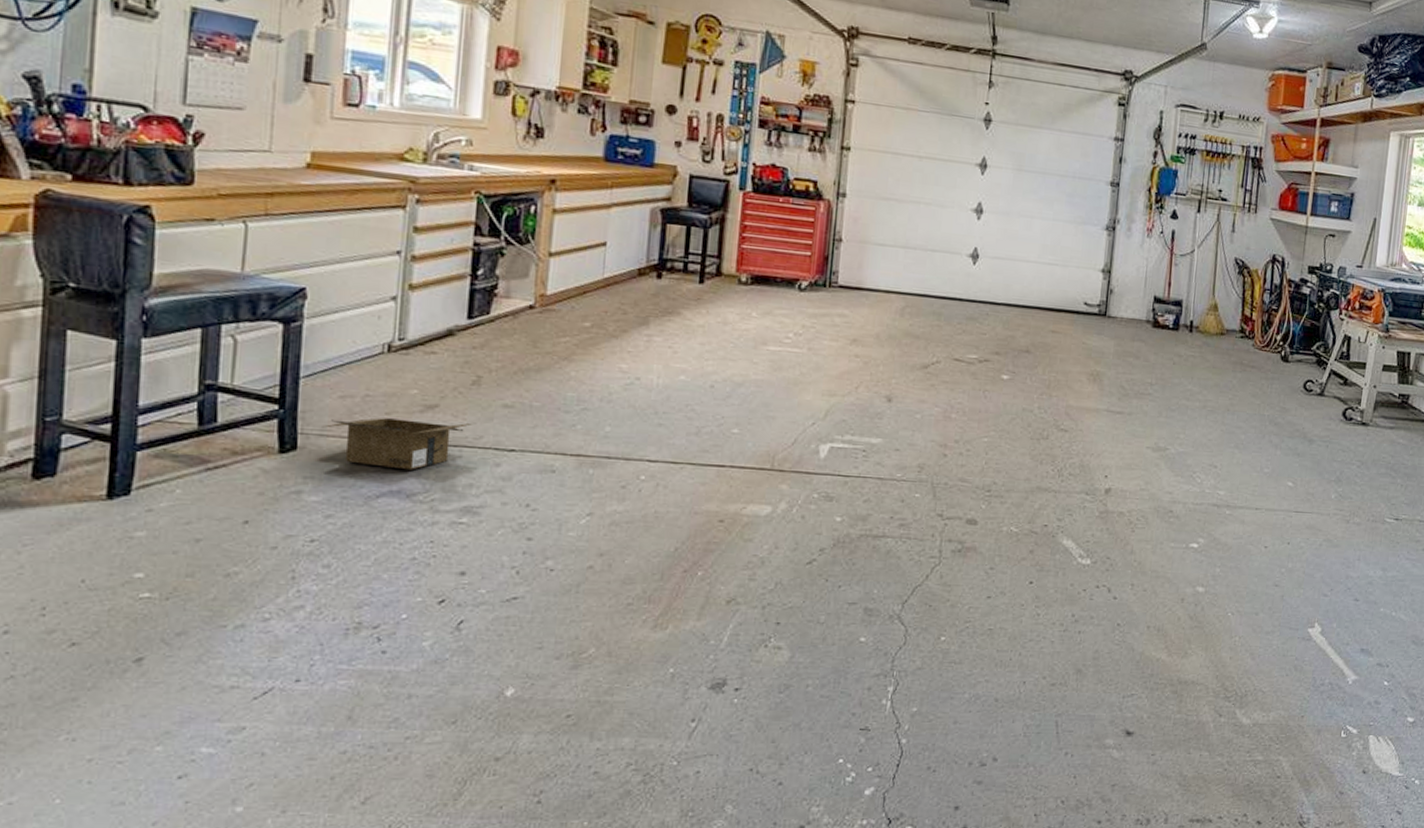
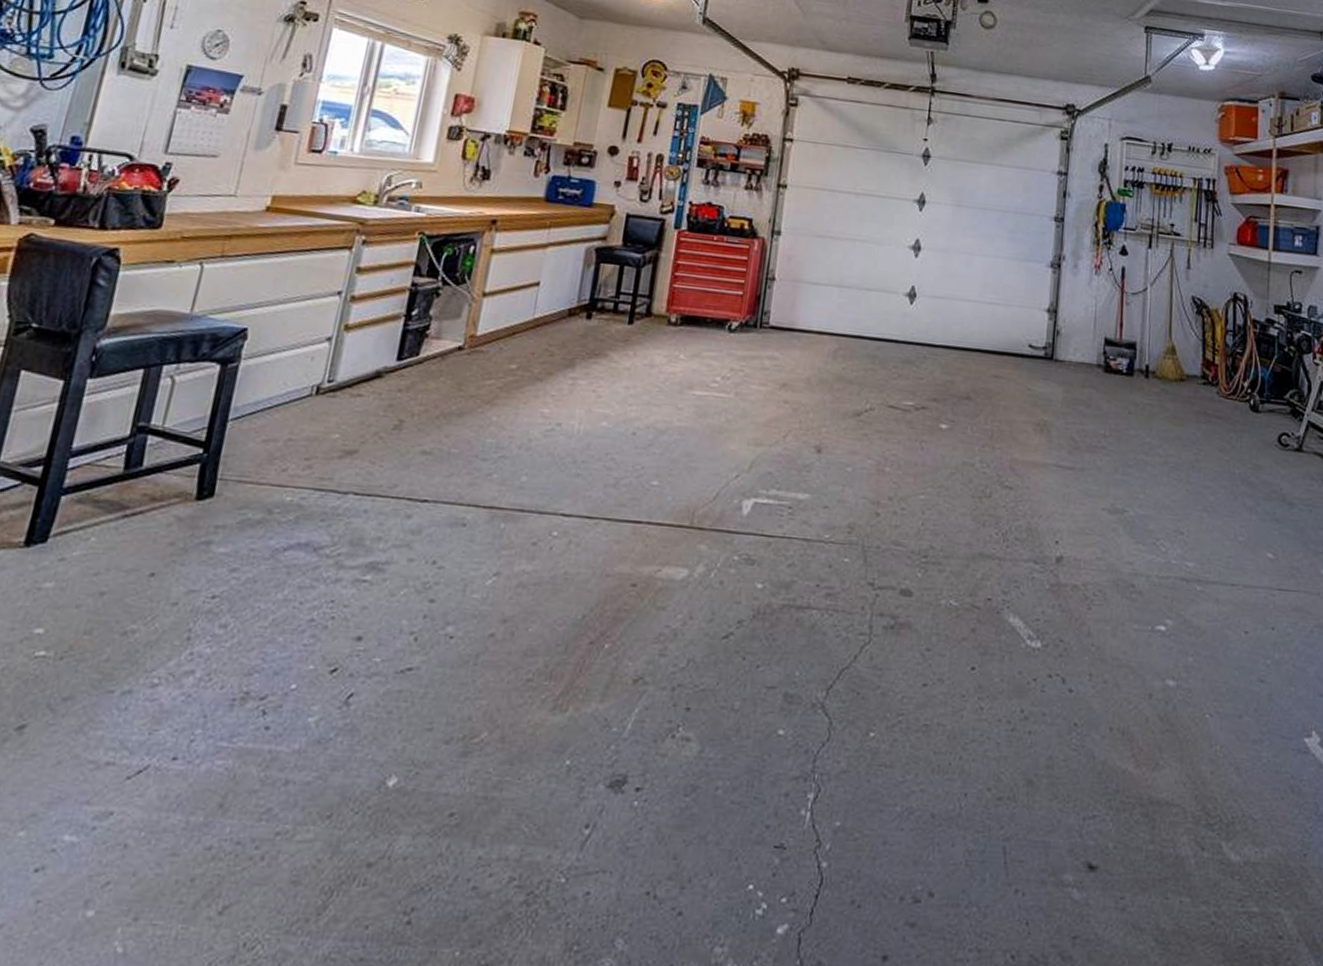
cardboard box: present [322,418,477,470] -> none [241,463,393,521]

